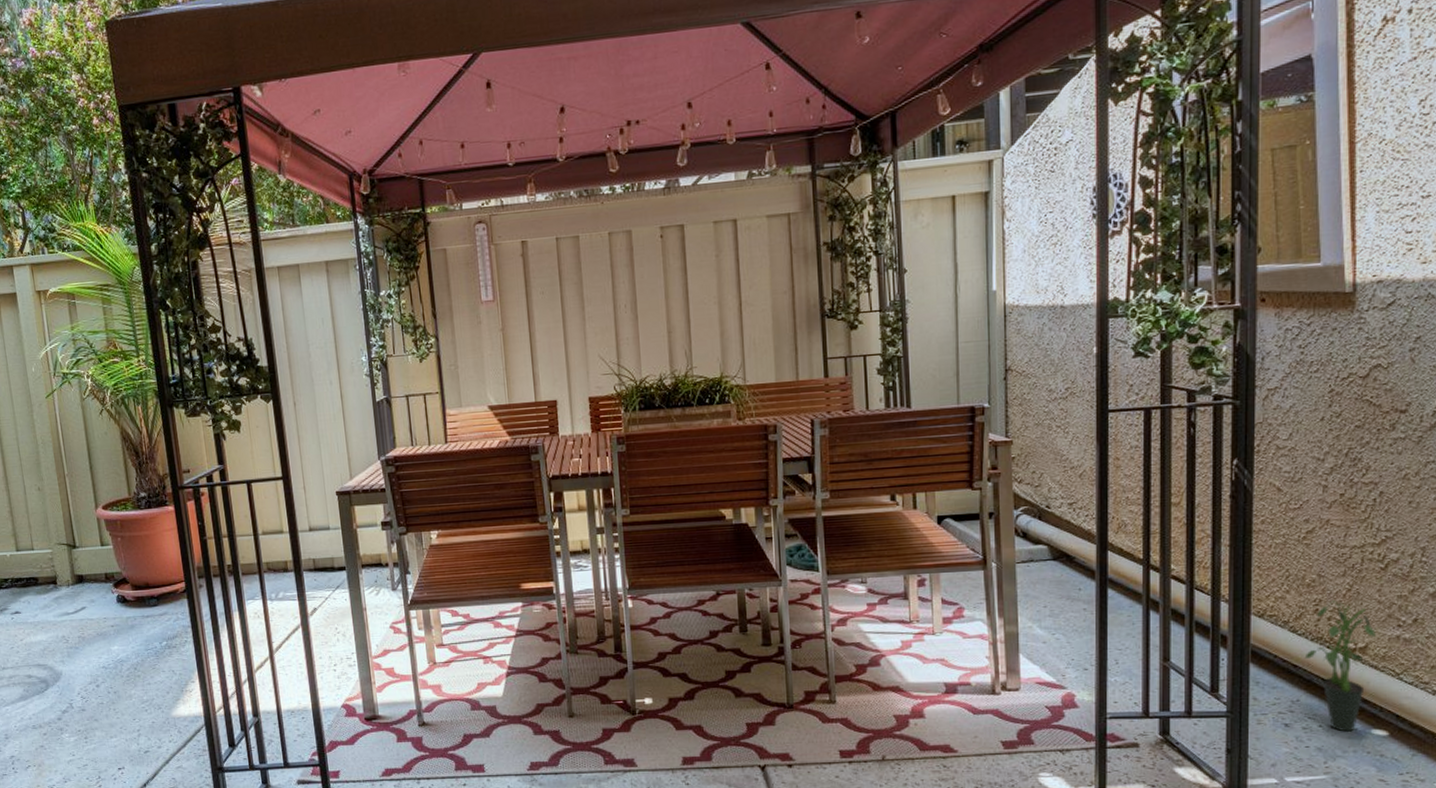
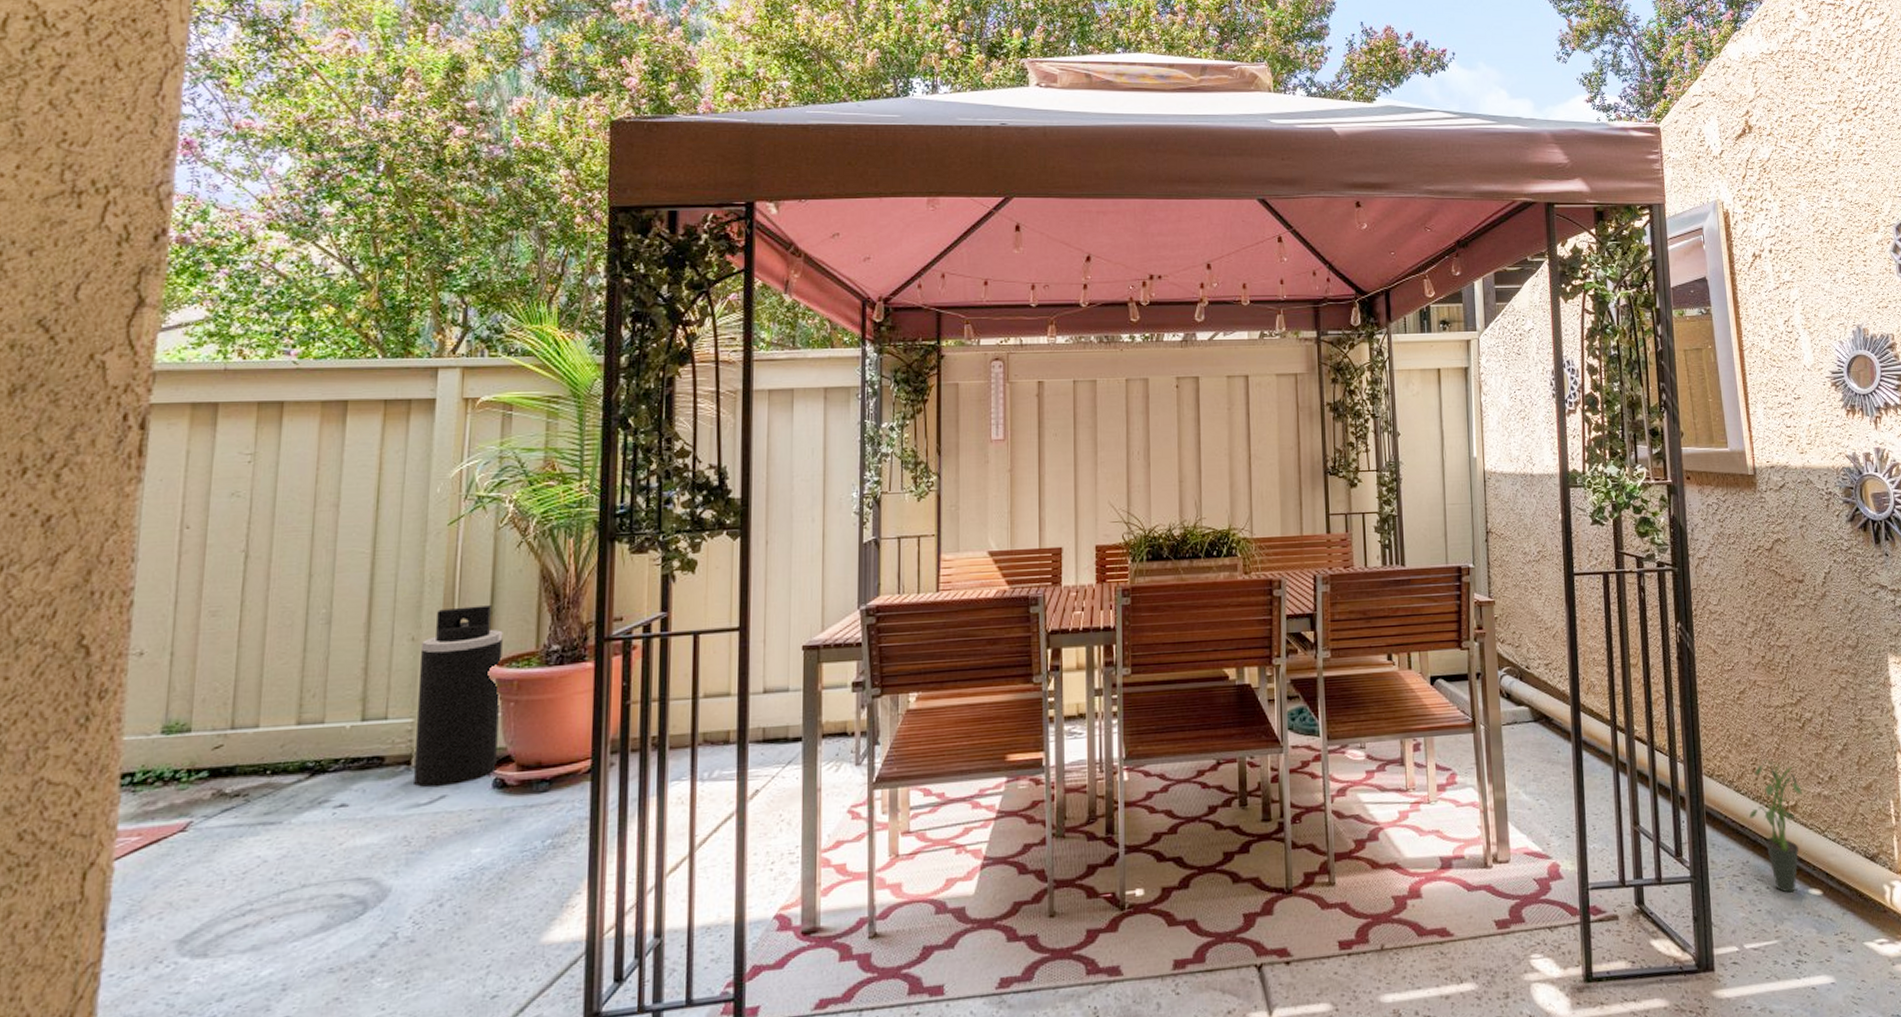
trash can: none [45,462,117,601] -> present [414,605,503,788]

